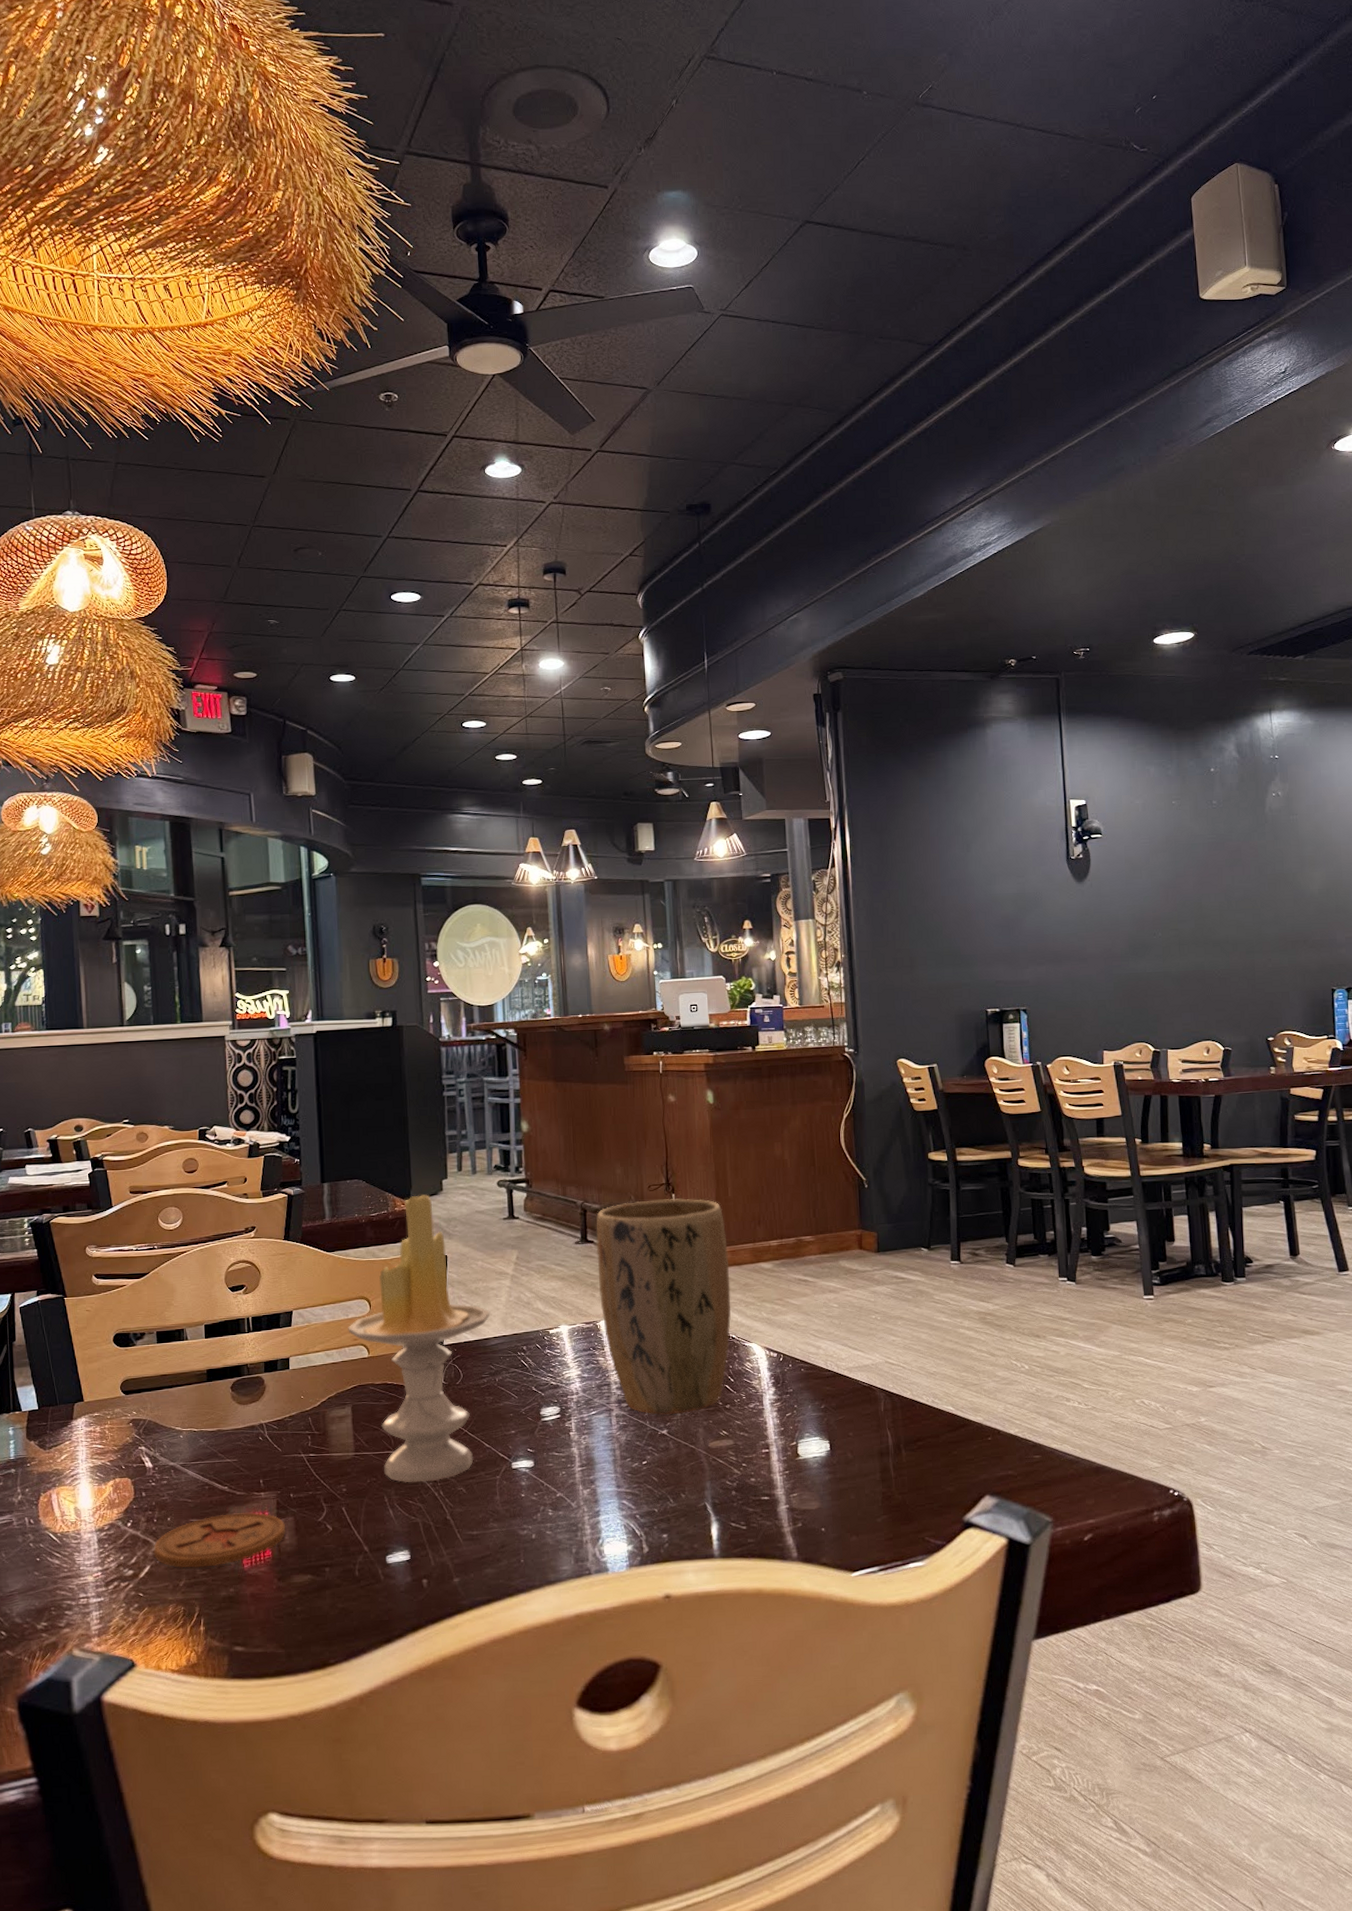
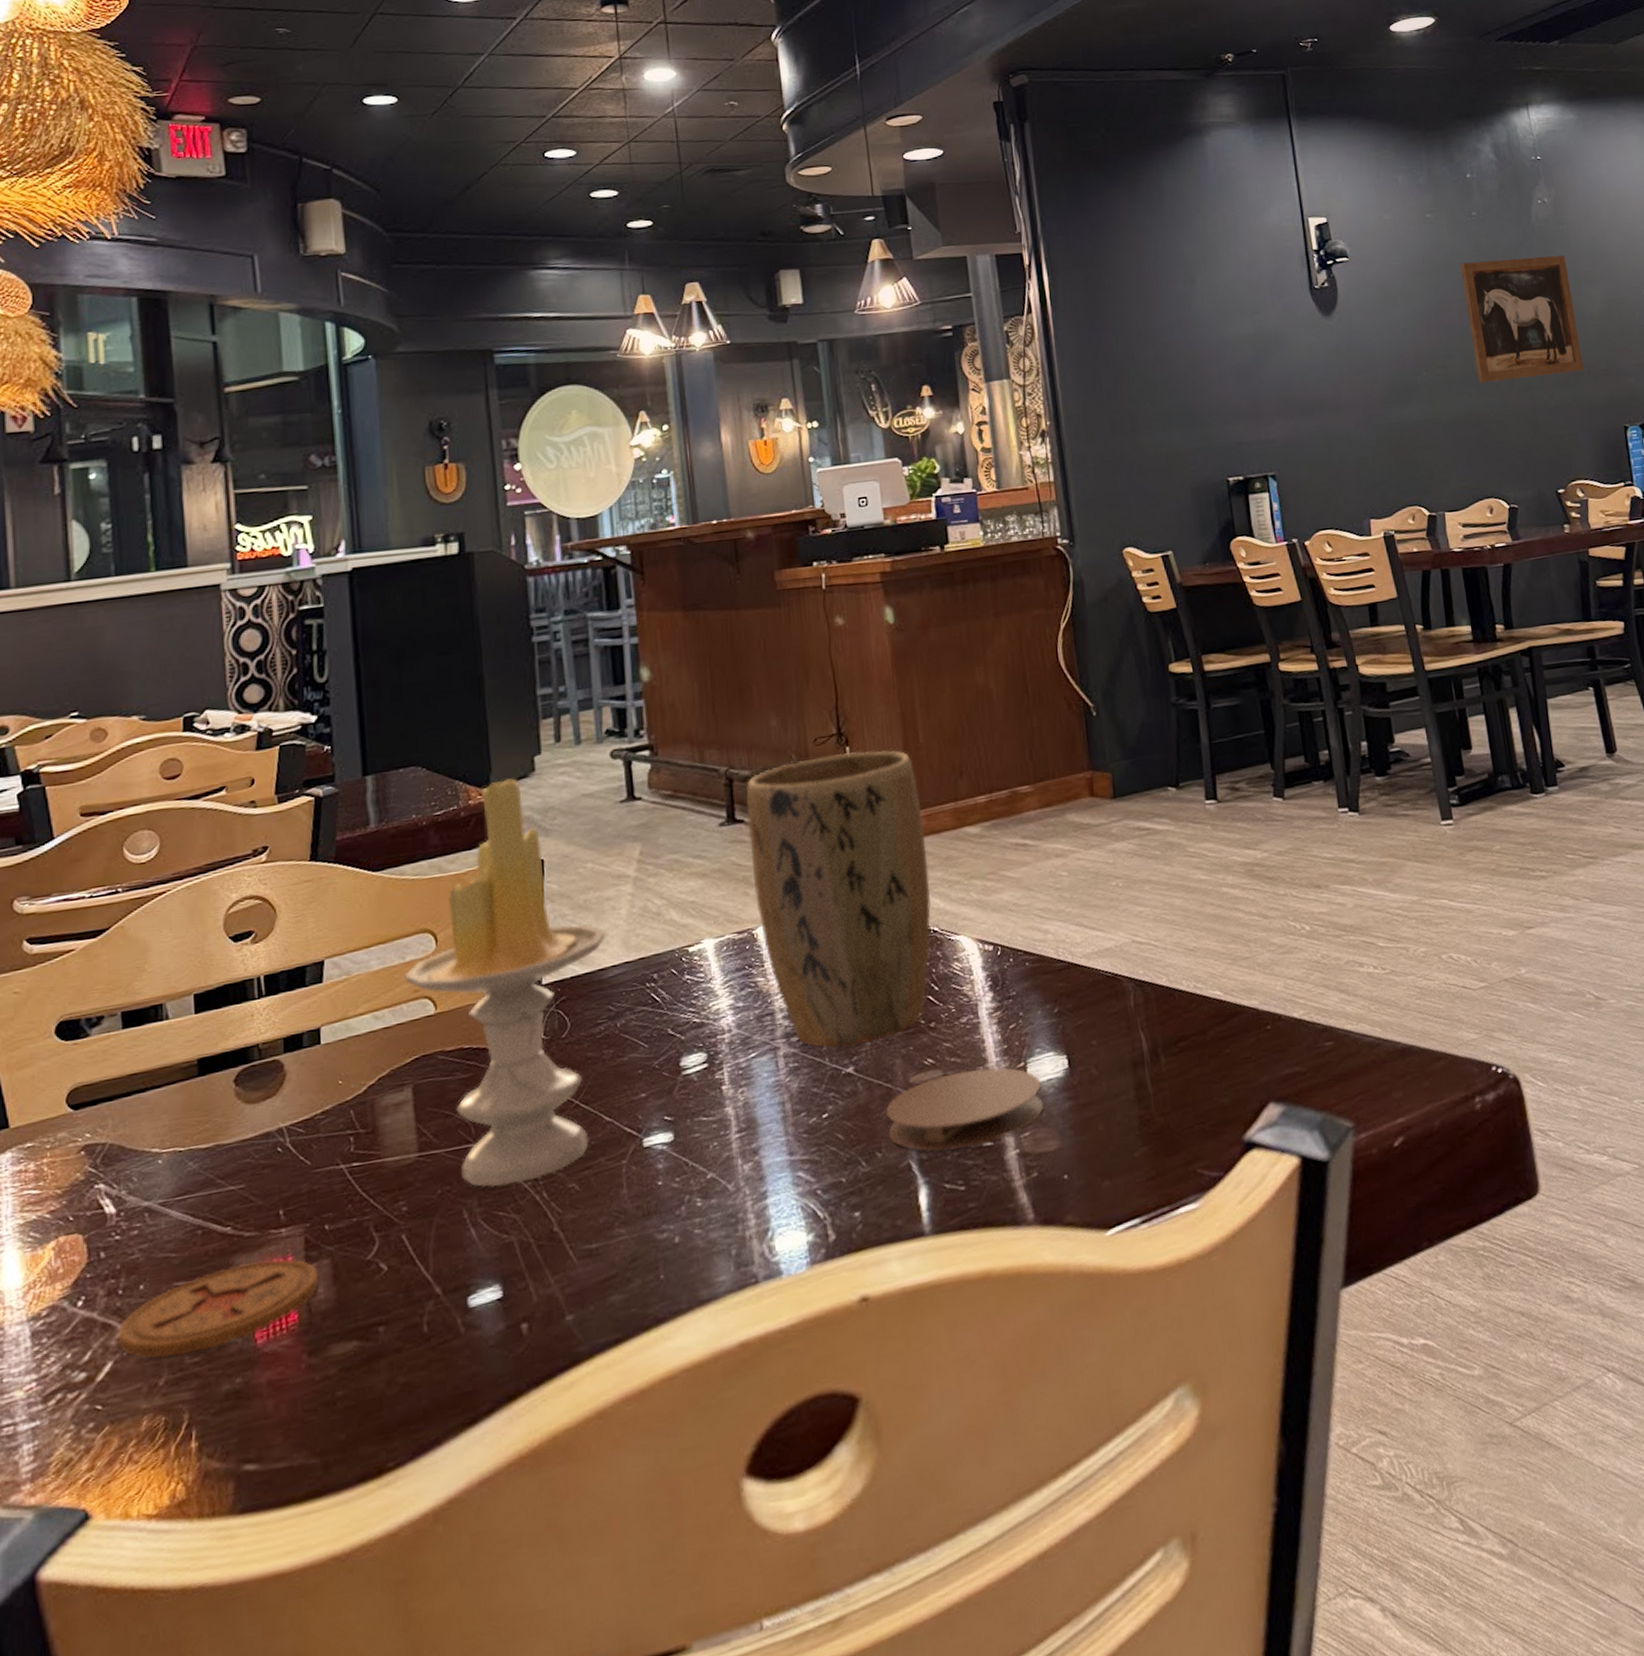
coaster: none [690,1442,809,1499] -> present [886,1067,1044,1151]
wall art: none [1198,841,1300,945] -> present [1460,255,1584,383]

